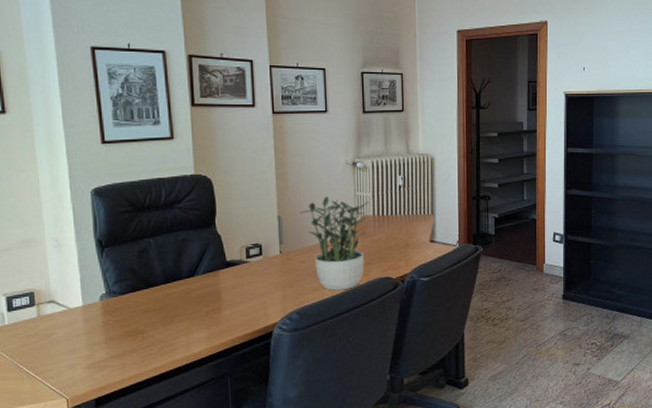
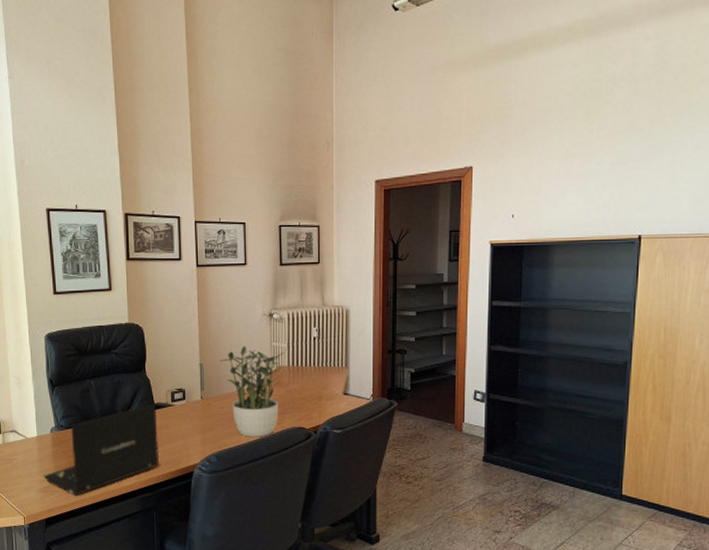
laptop: none [92,260,234,369] -> present [44,403,160,496]

